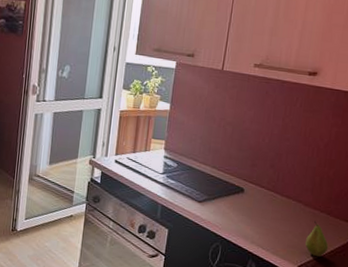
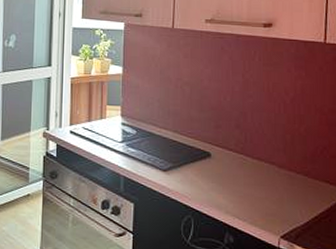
fruit: present [305,221,329,256] -> none [285,184,312,224]

